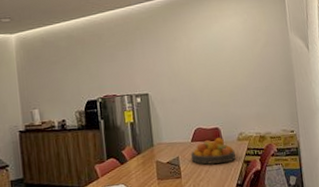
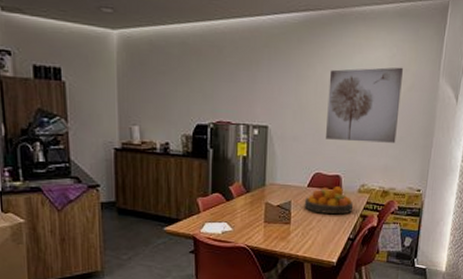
wall art: none [194,28,262,98] -> present [326,67,403,143]

